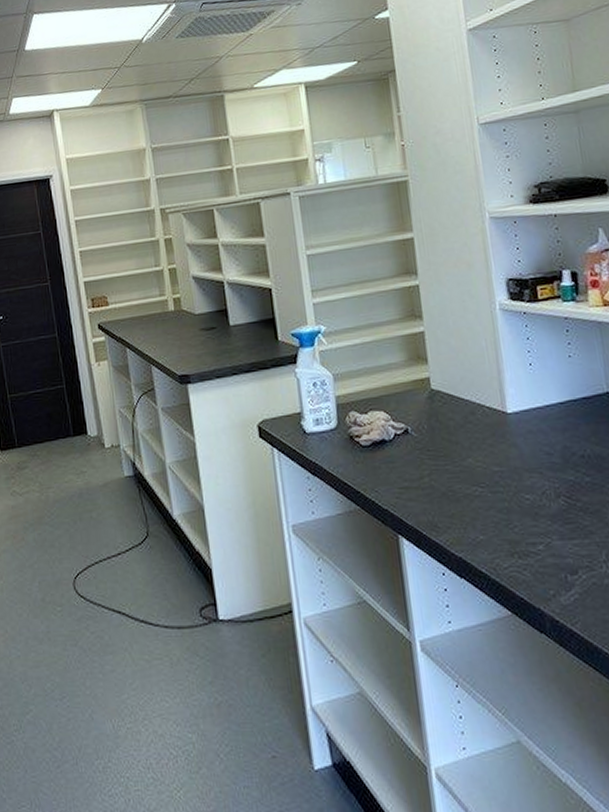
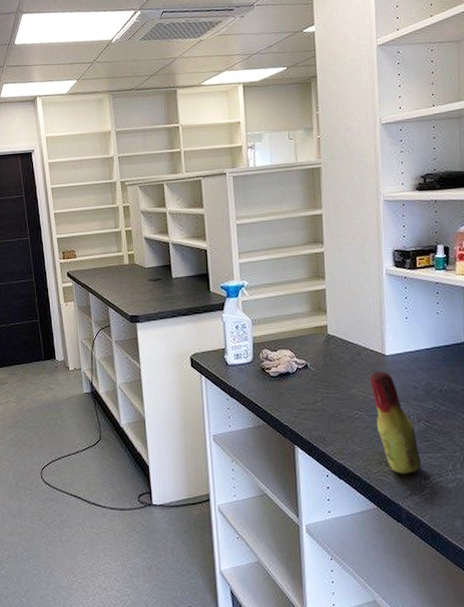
bottle: none [489,433,565,568] -> present [370,371,421,474]

